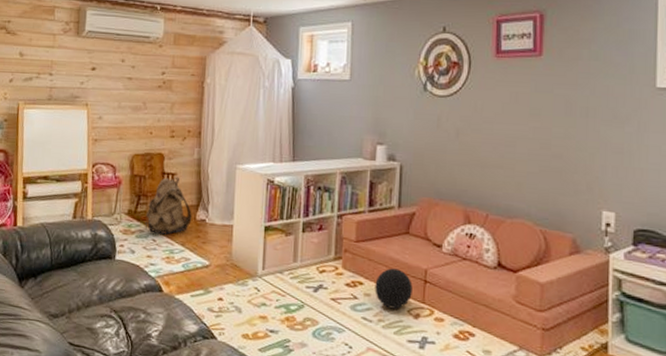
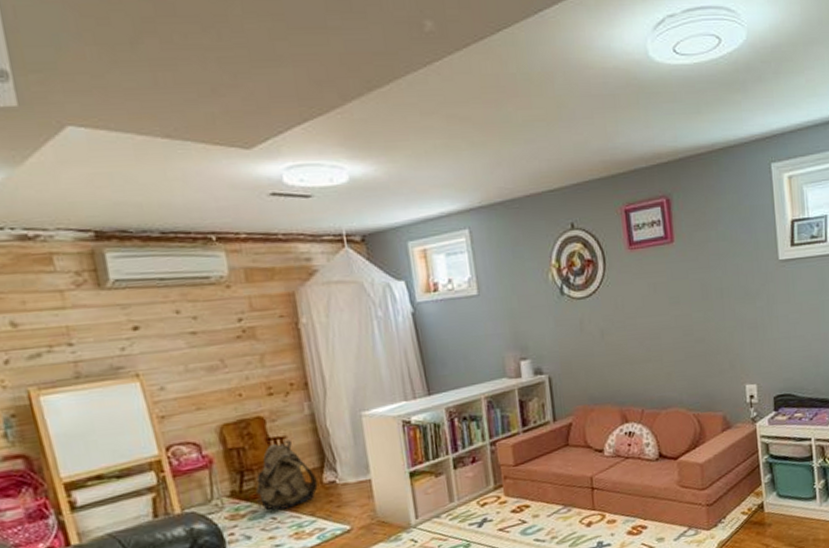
ball: present [375,268,413,309] -> none [542,482,582,524]

